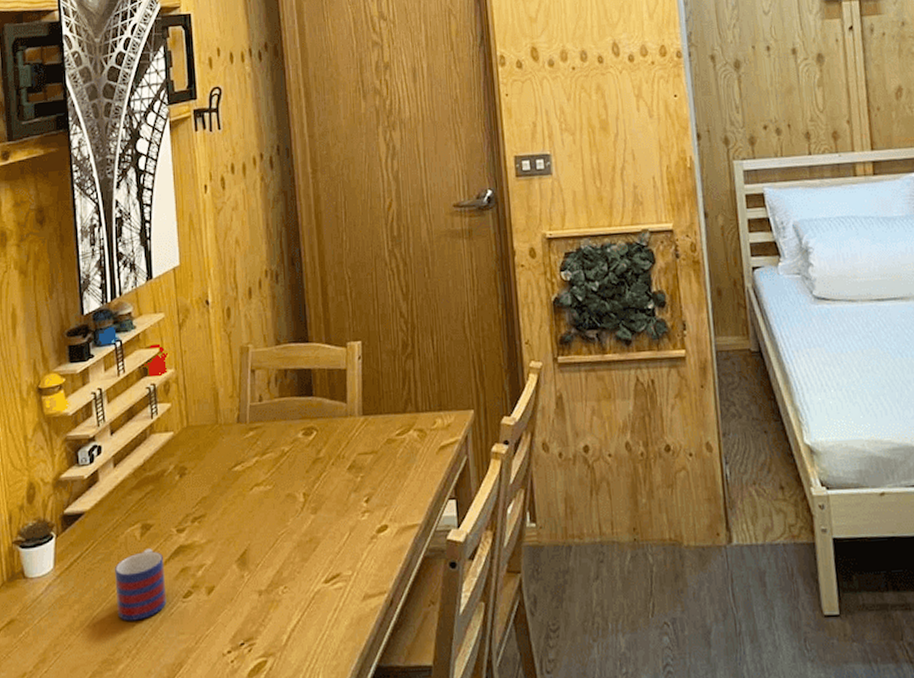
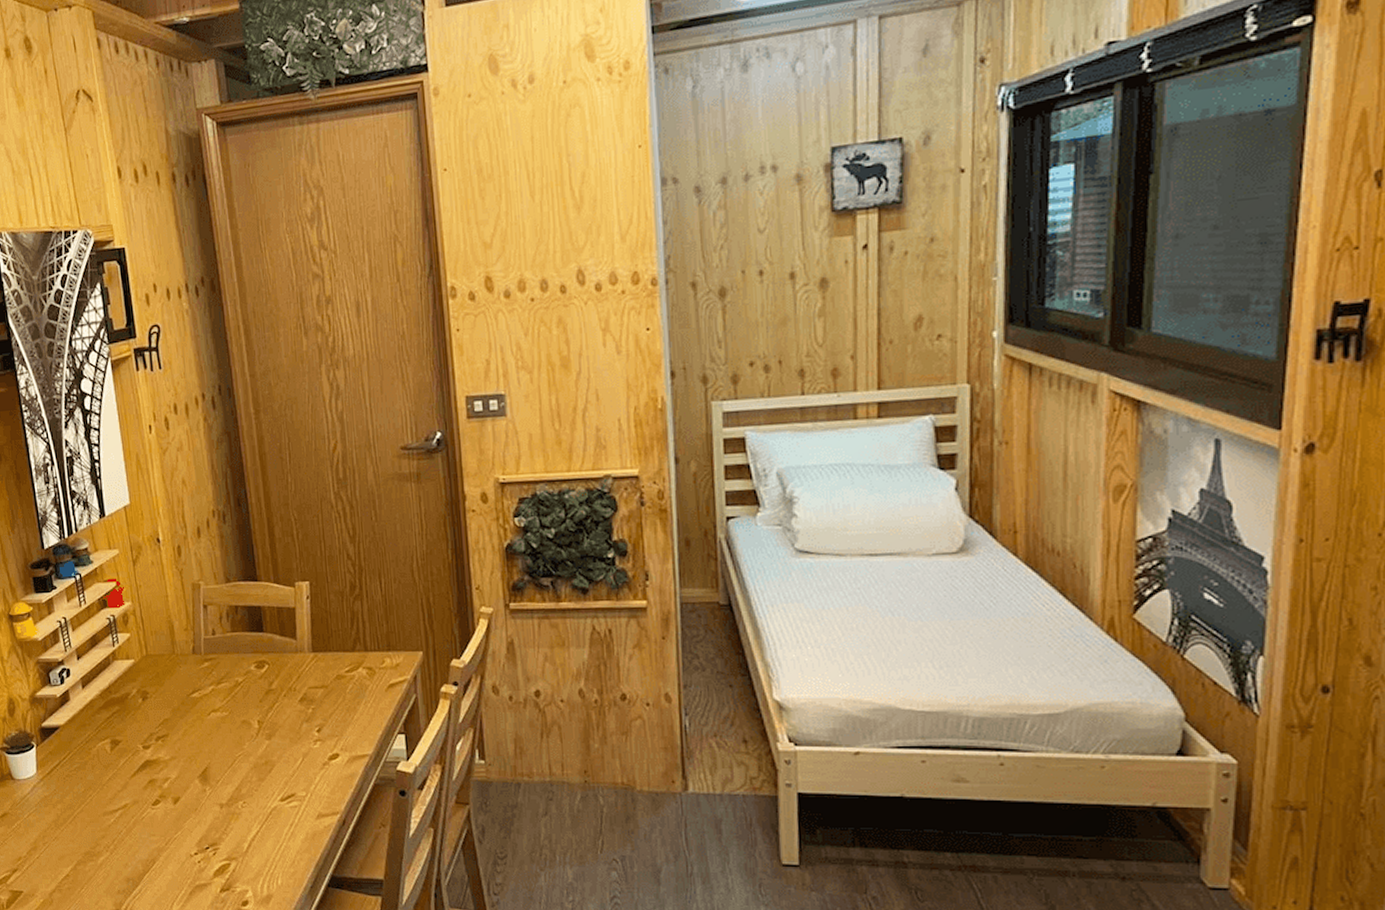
mug: present [115,548,167,621] -> none [90,761,138,822]

